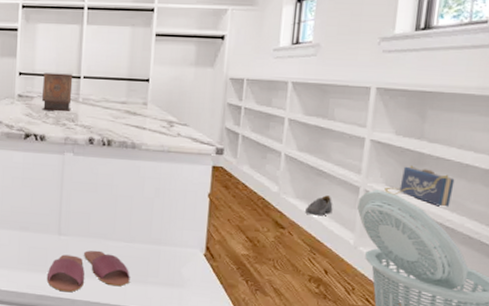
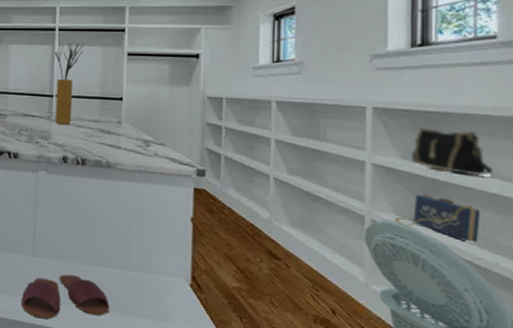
jewelry box: present [42,73,73,112] -> none [15,91,46,131]
vase: none [82,21,113,106] -> present [55,42,84,125]
loafer: present [305,195,333,218] -> none [303,224,335,249]
handbag: none [404,106,470,148] -> present [412,127,494,175]

